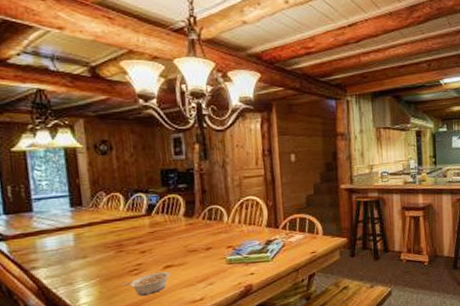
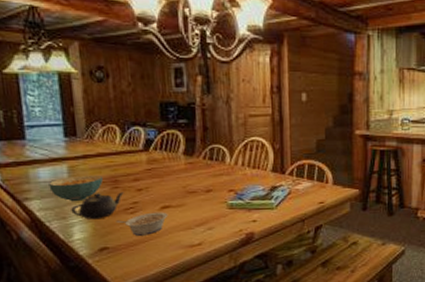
cereal bowl: none [55,241,108,268] -> present [48,175,103,202]
teapot: none [77,255,128,284] -> present [71,192,124,220]

